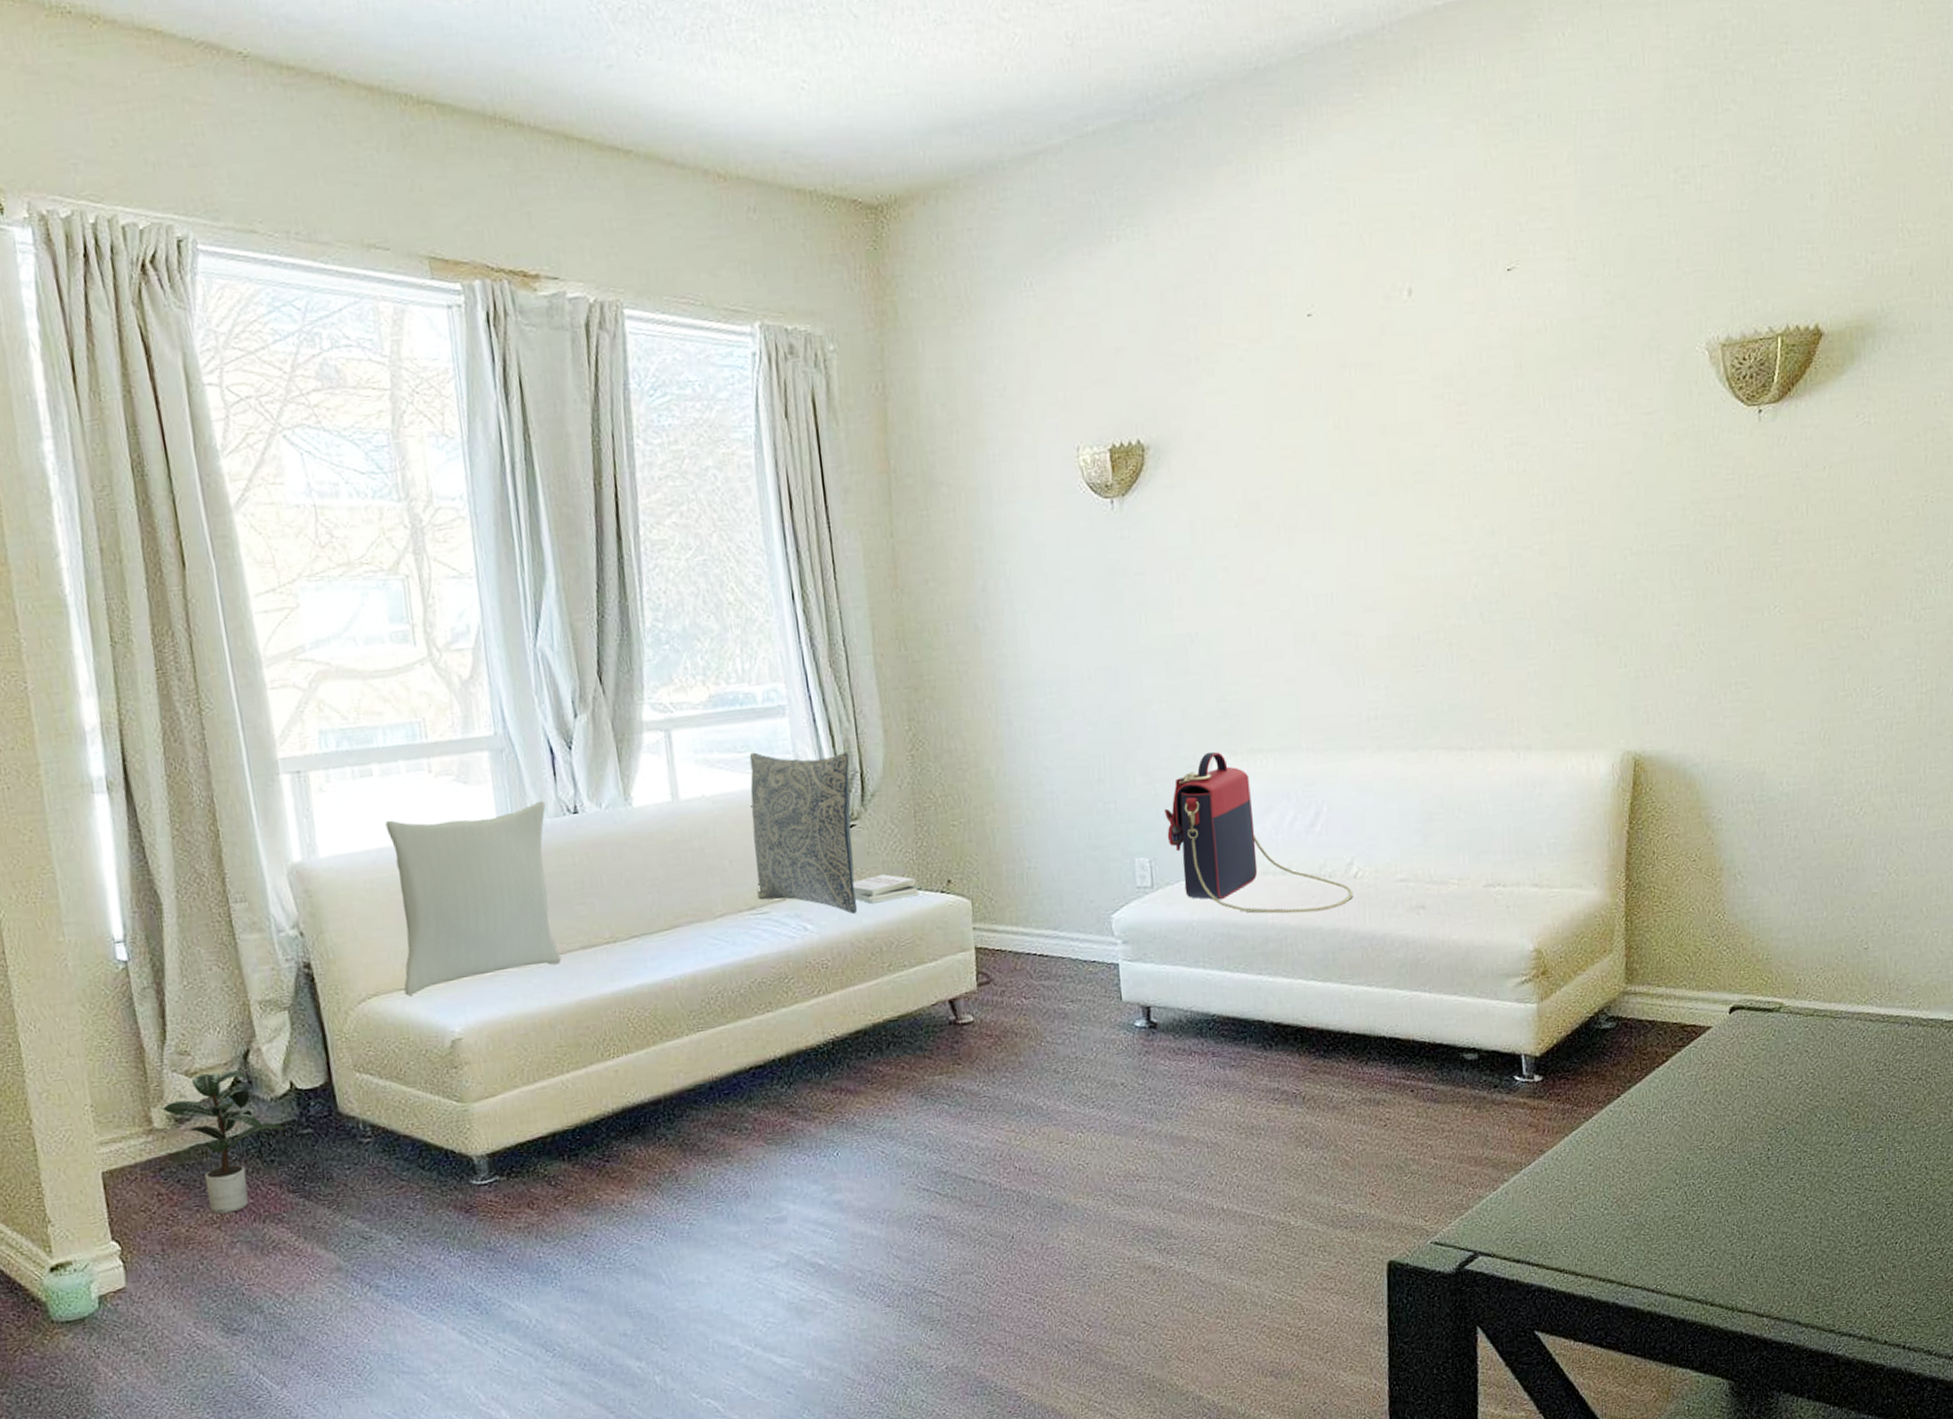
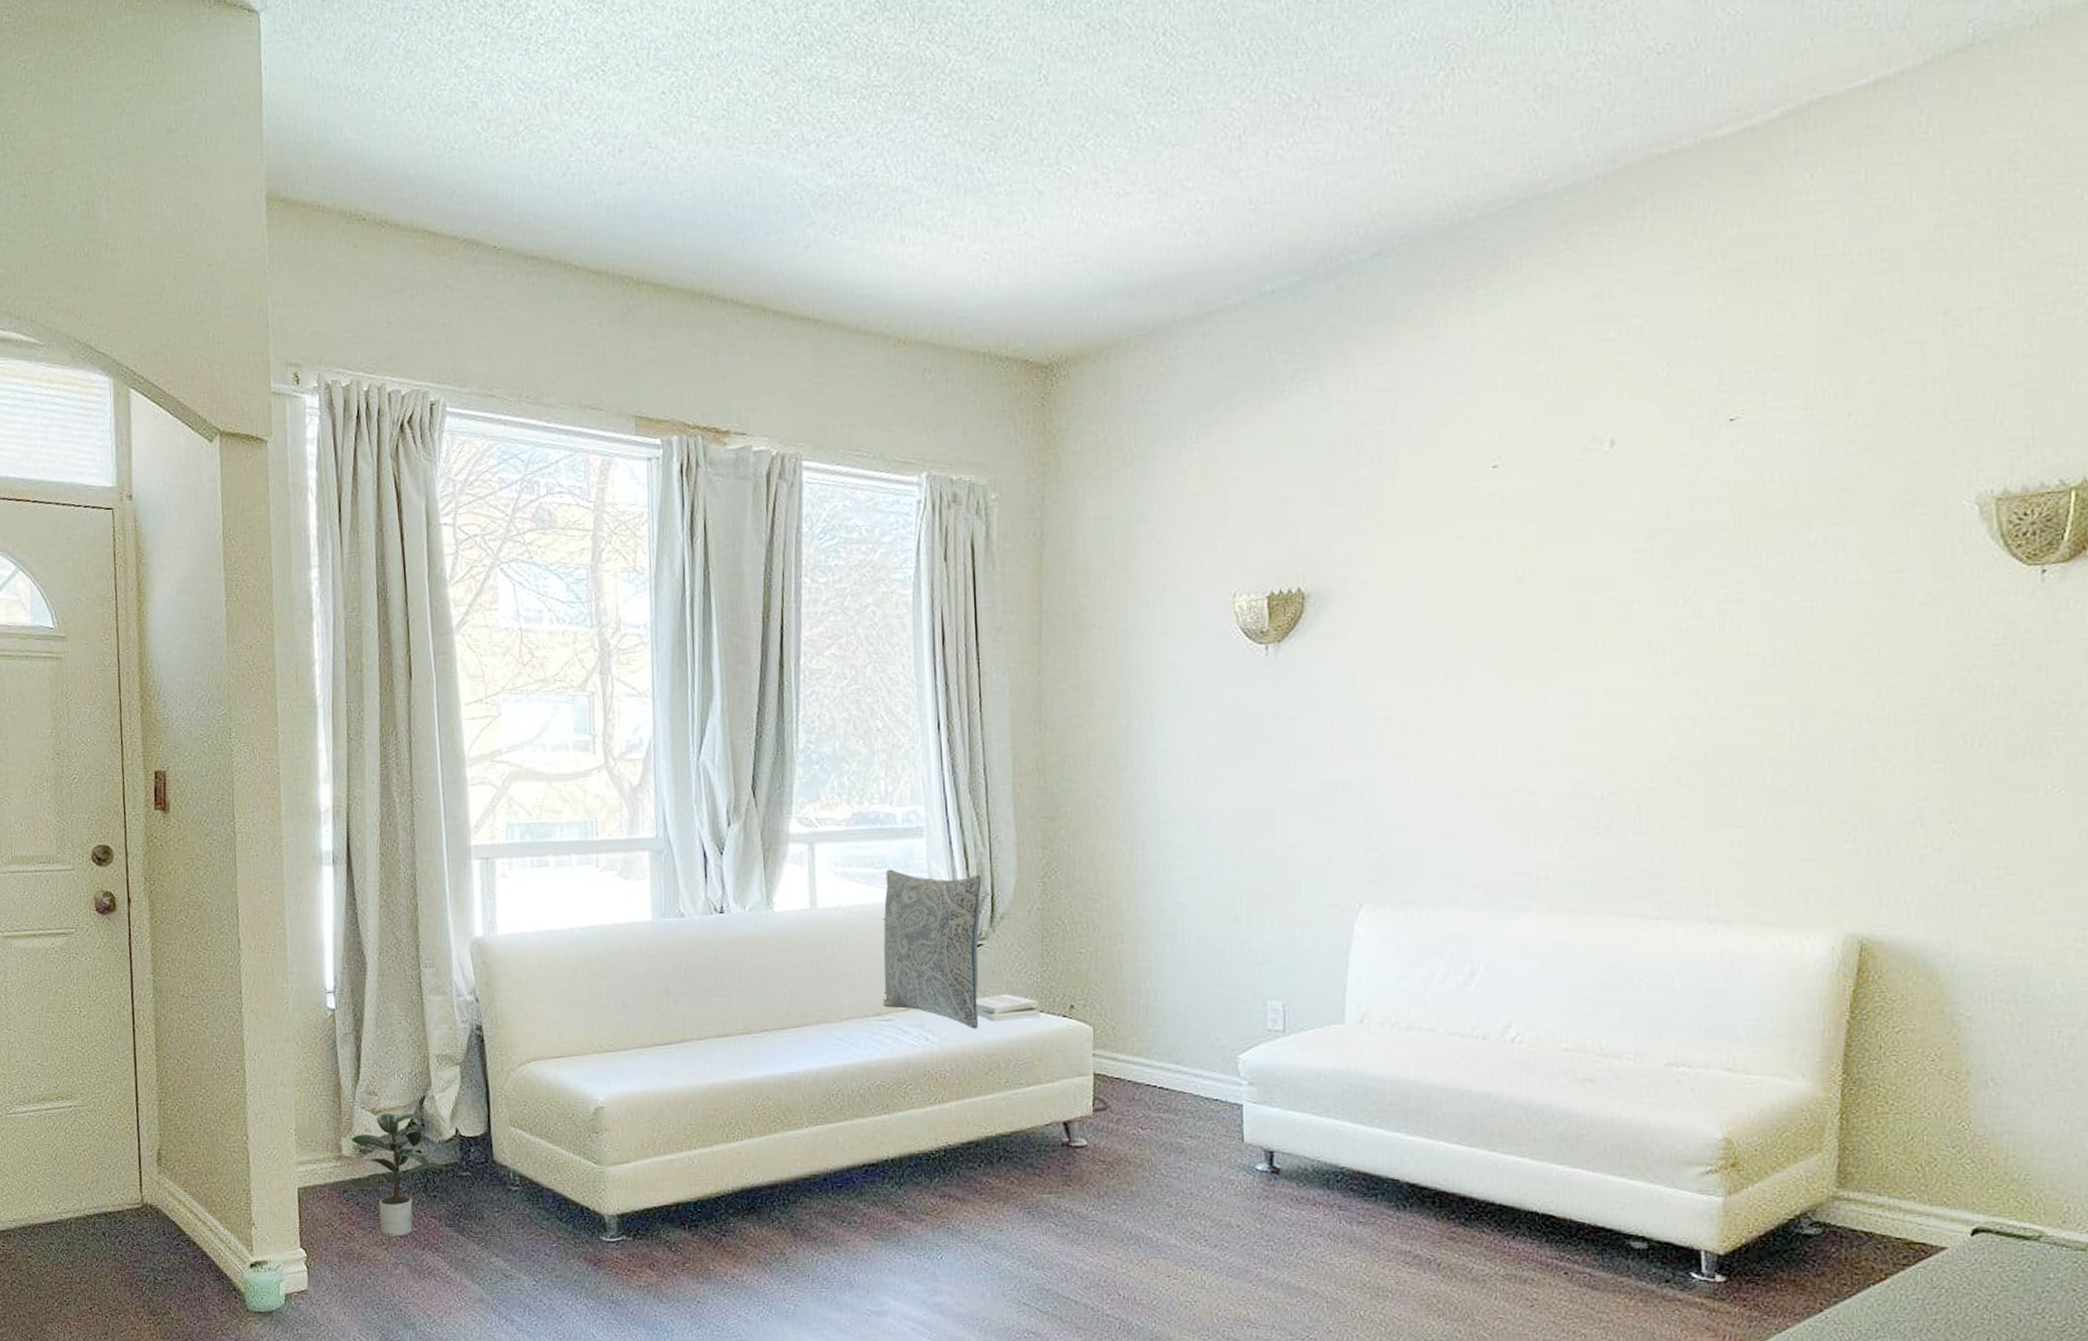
pillow: present [385,800,562,996] -> none [555,899,698,1064]
handbag: present [1165,751,1353,914] -> none [1303,900,1509,1073]

